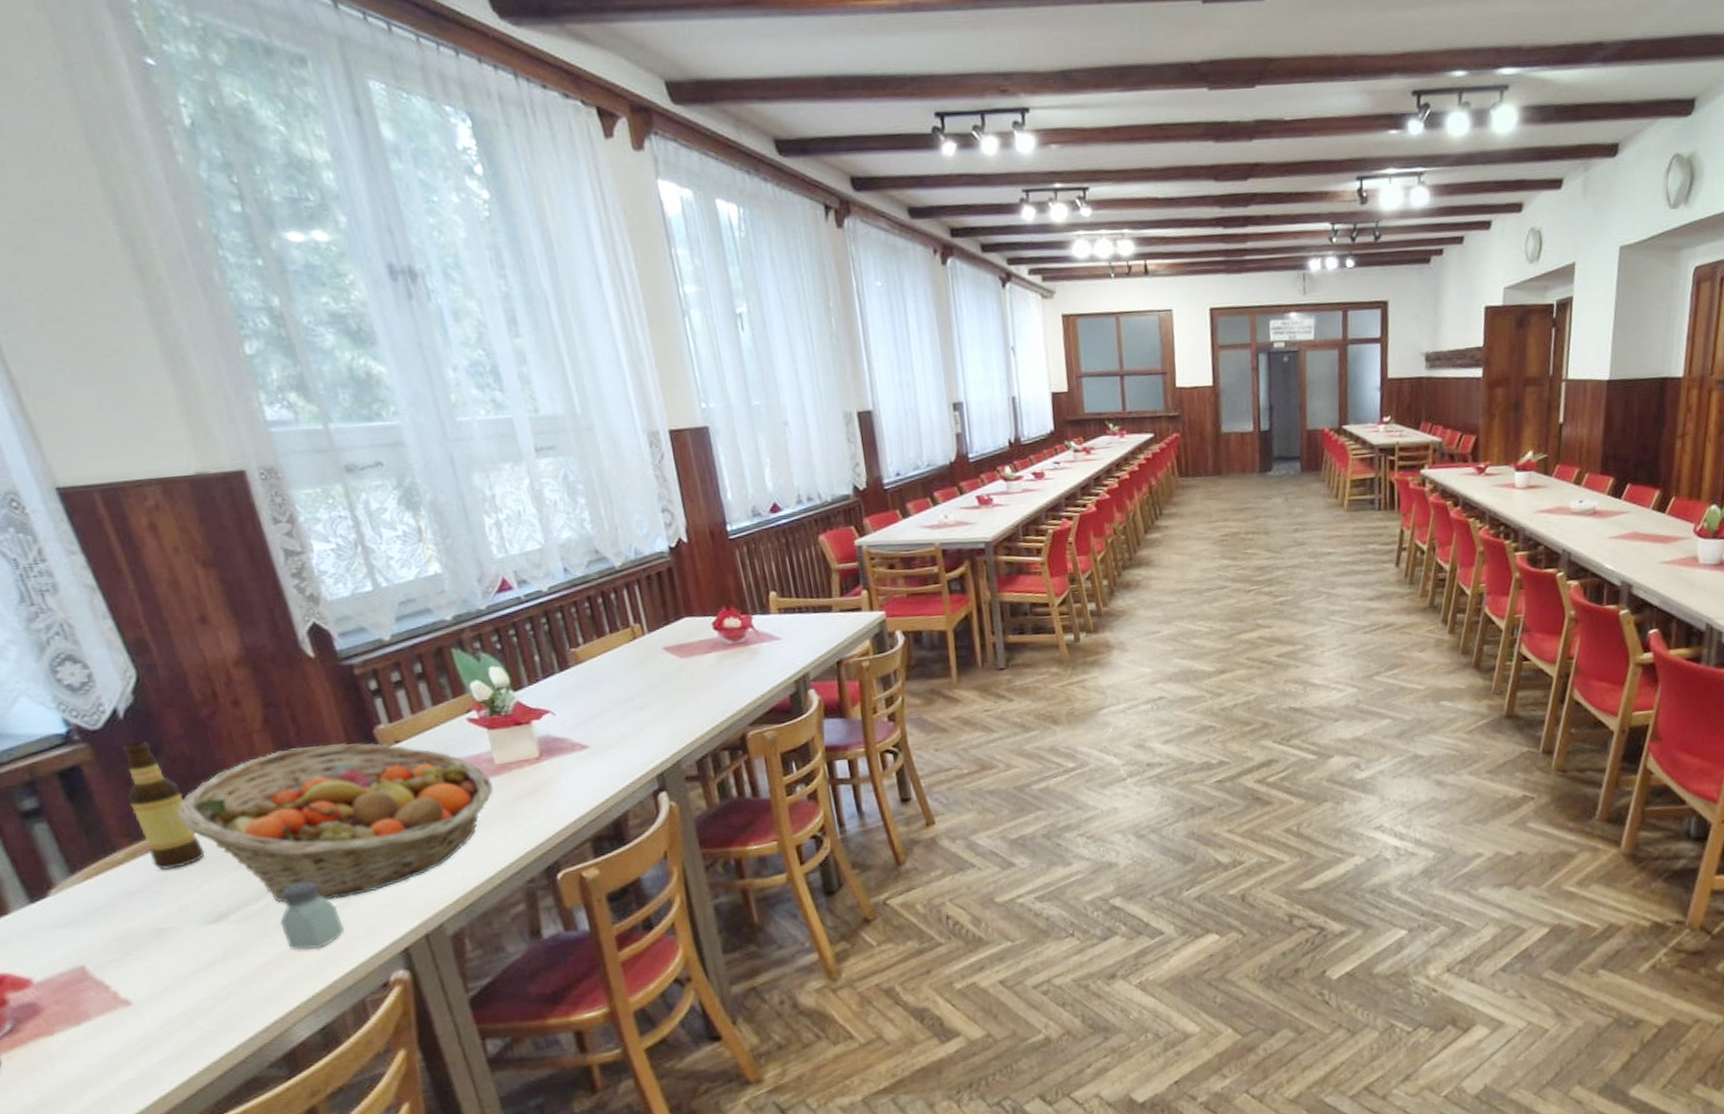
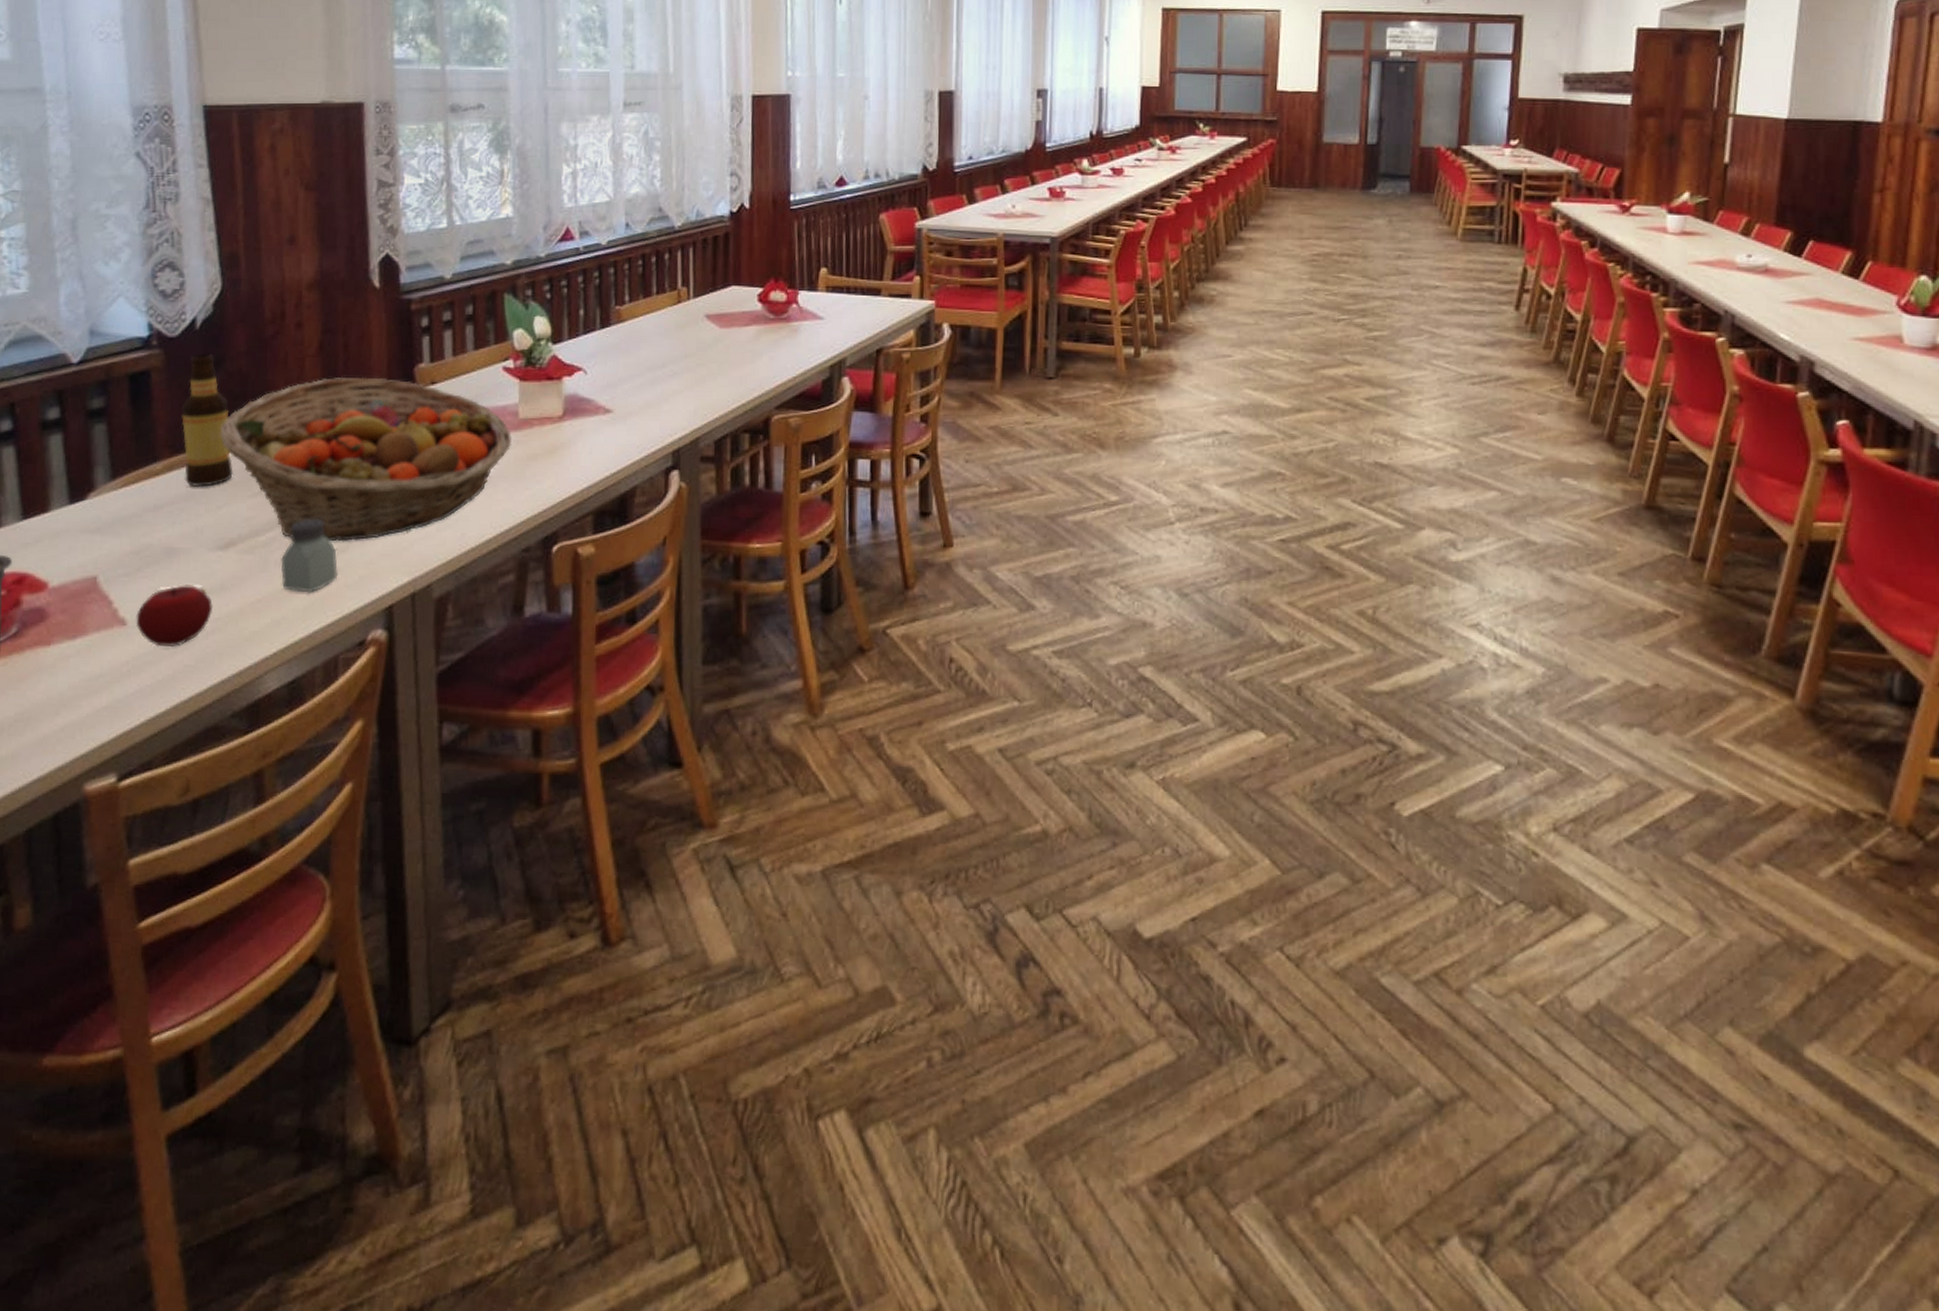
apple: none [139,959,221,1019] -> present [136,585,214,647]

